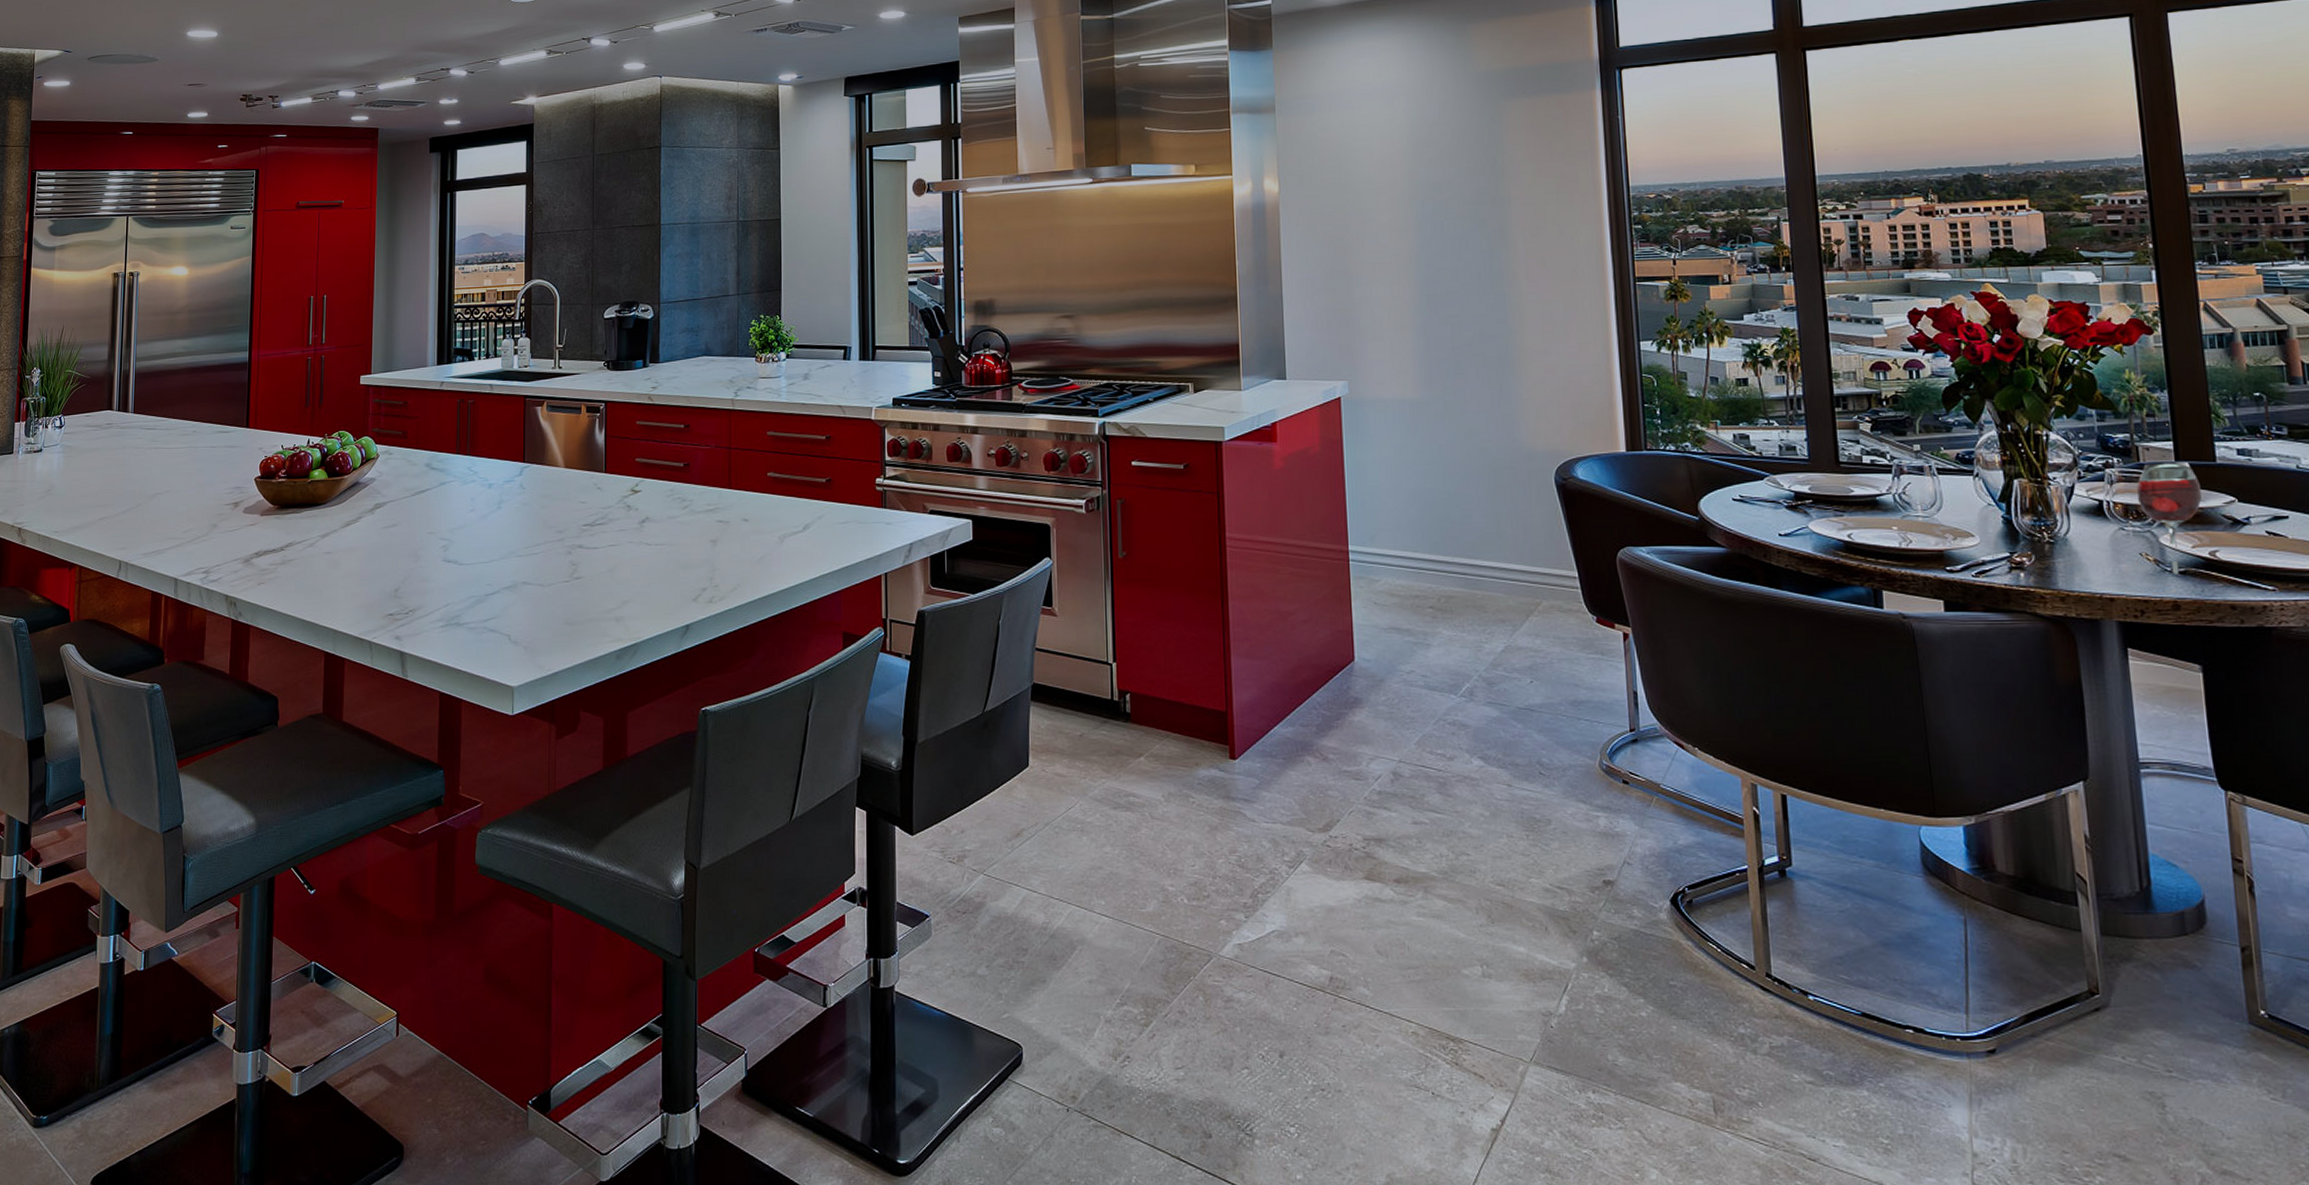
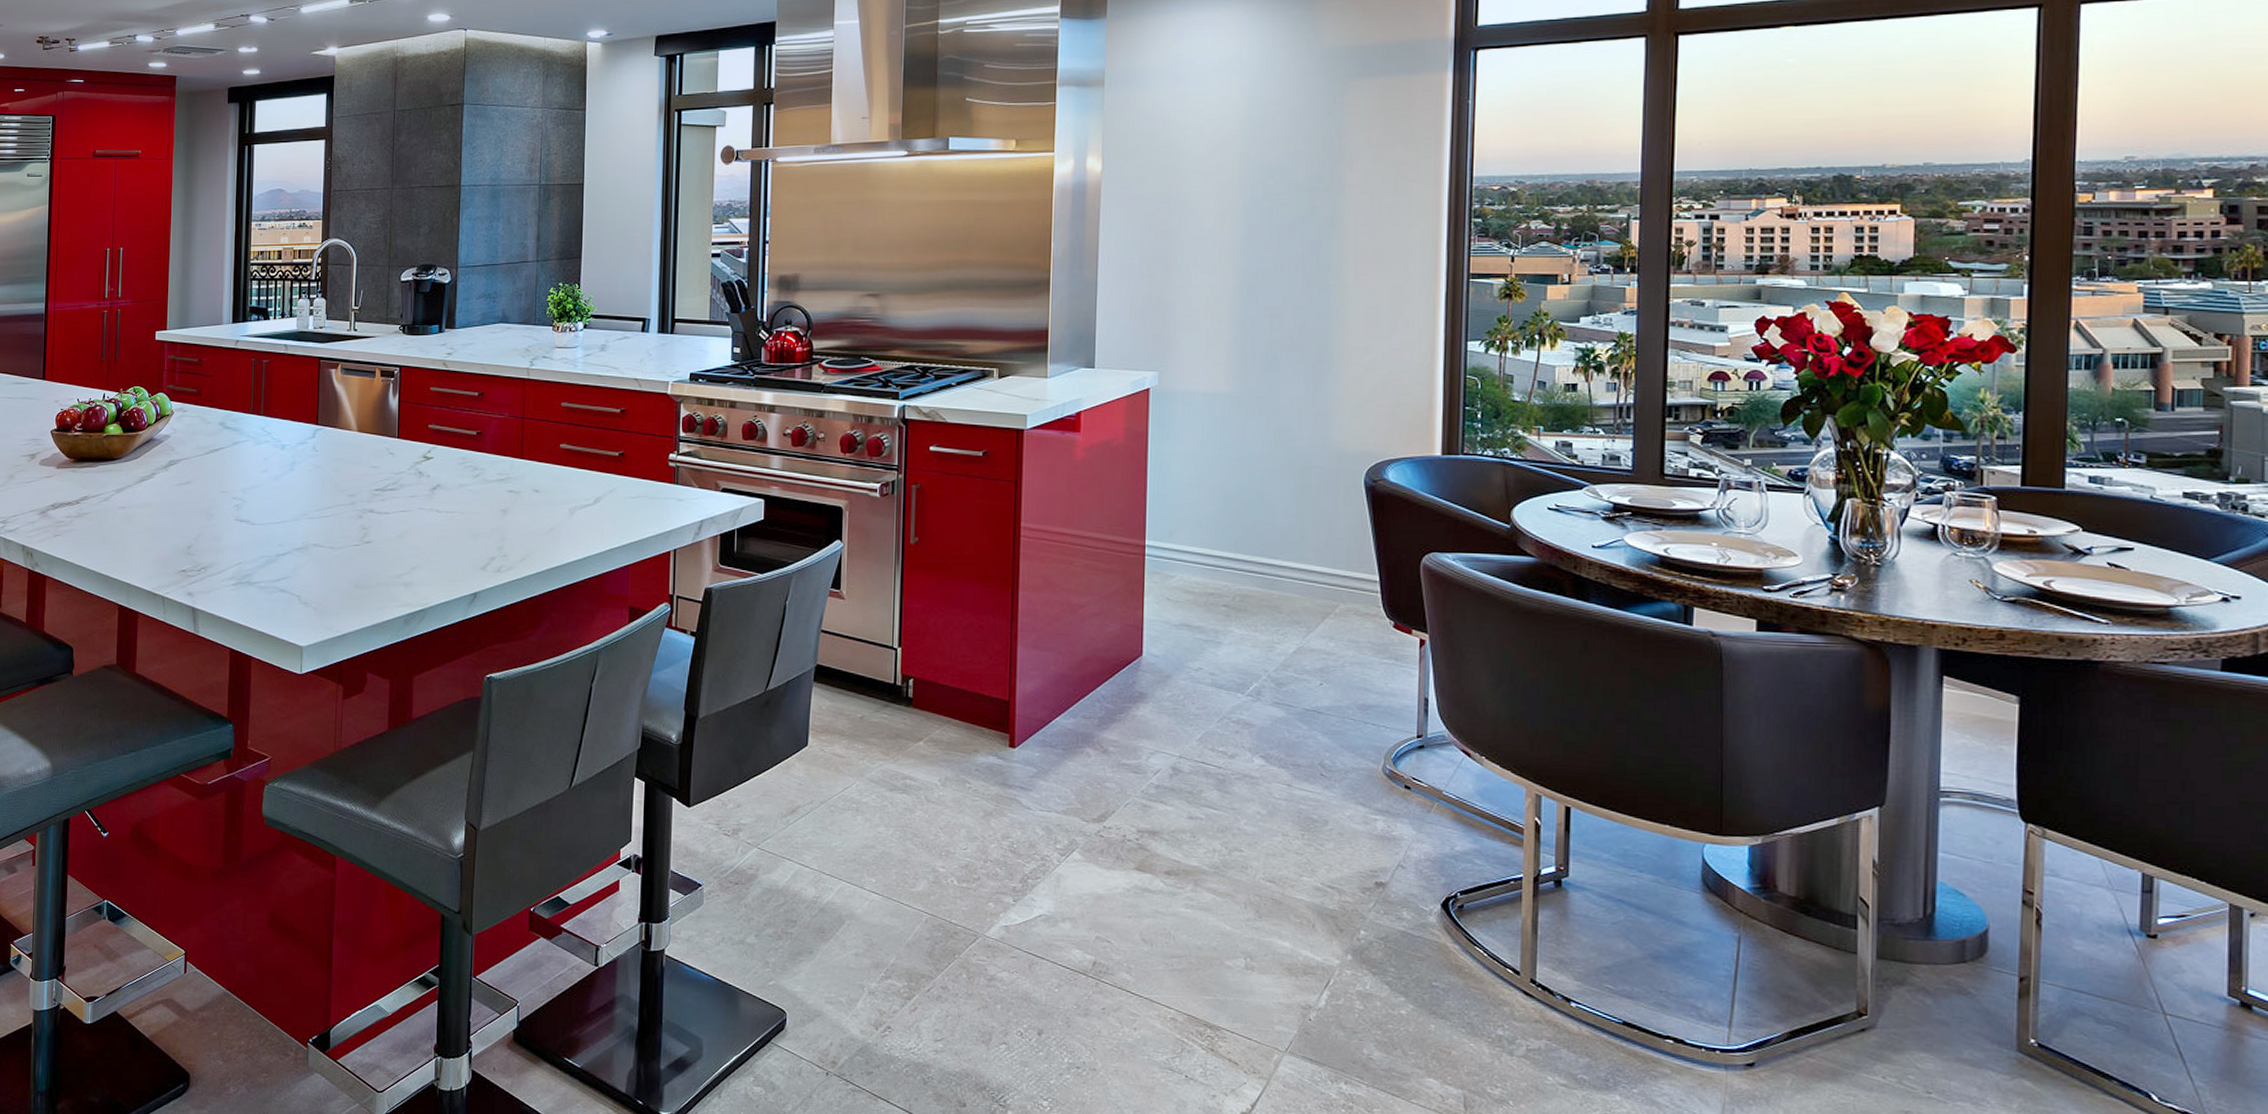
wineglass: present [2137,463,2202,576] -> none [1976,488,2044,605]

